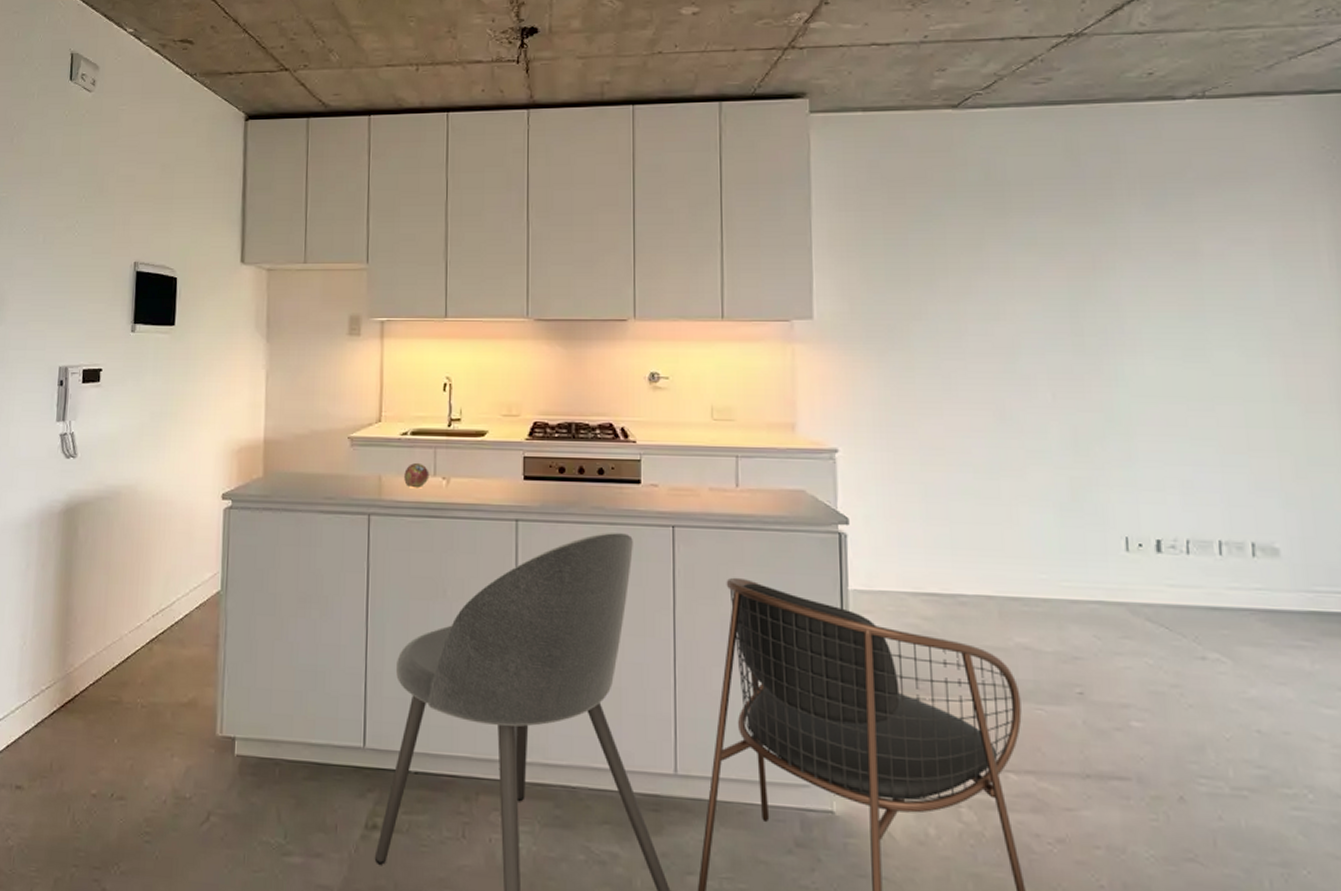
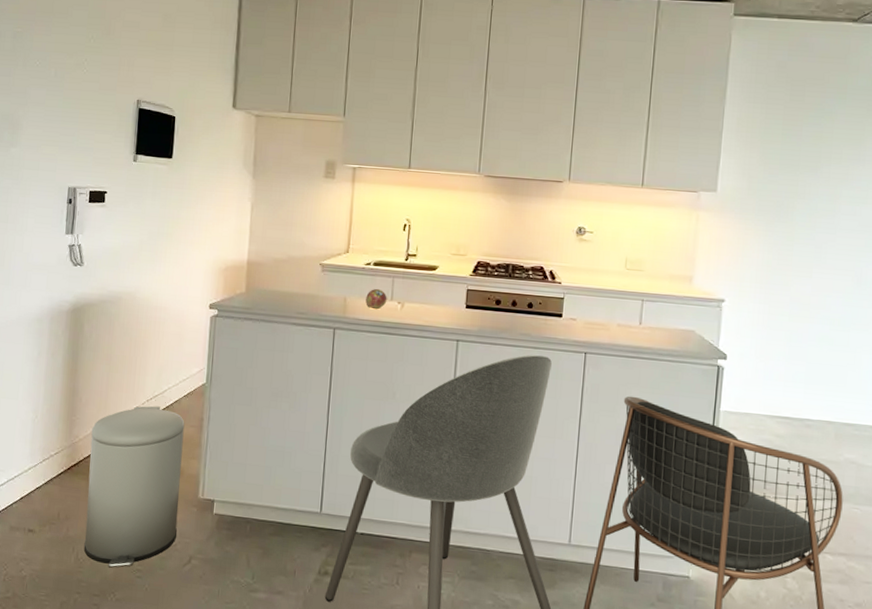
pedal bin: none [81,622,198,831] -> present [84,406,185,568]

